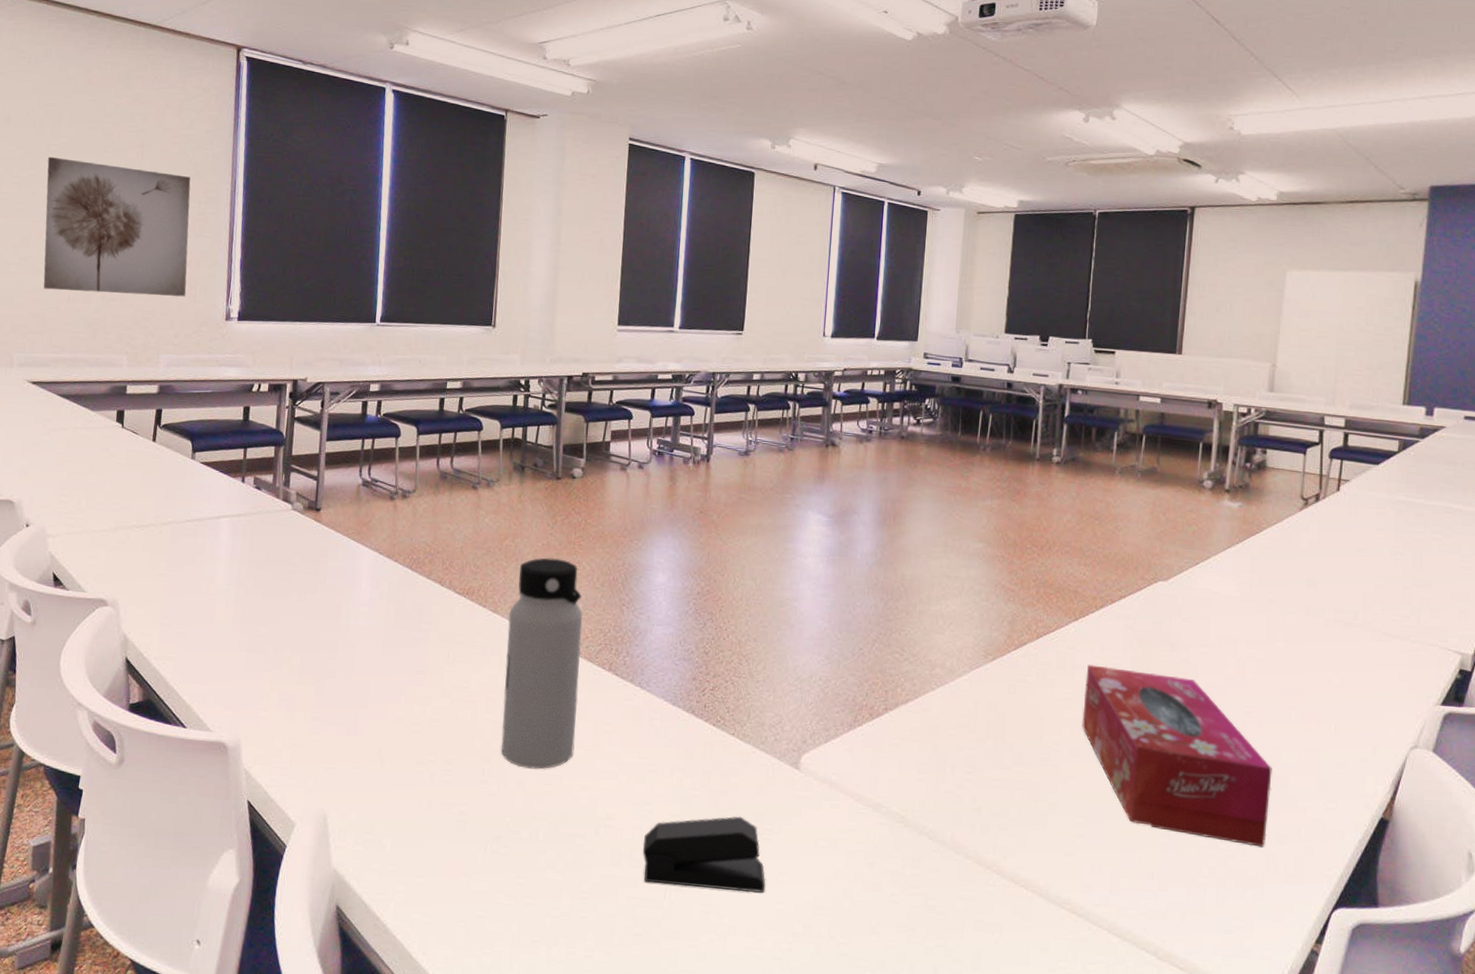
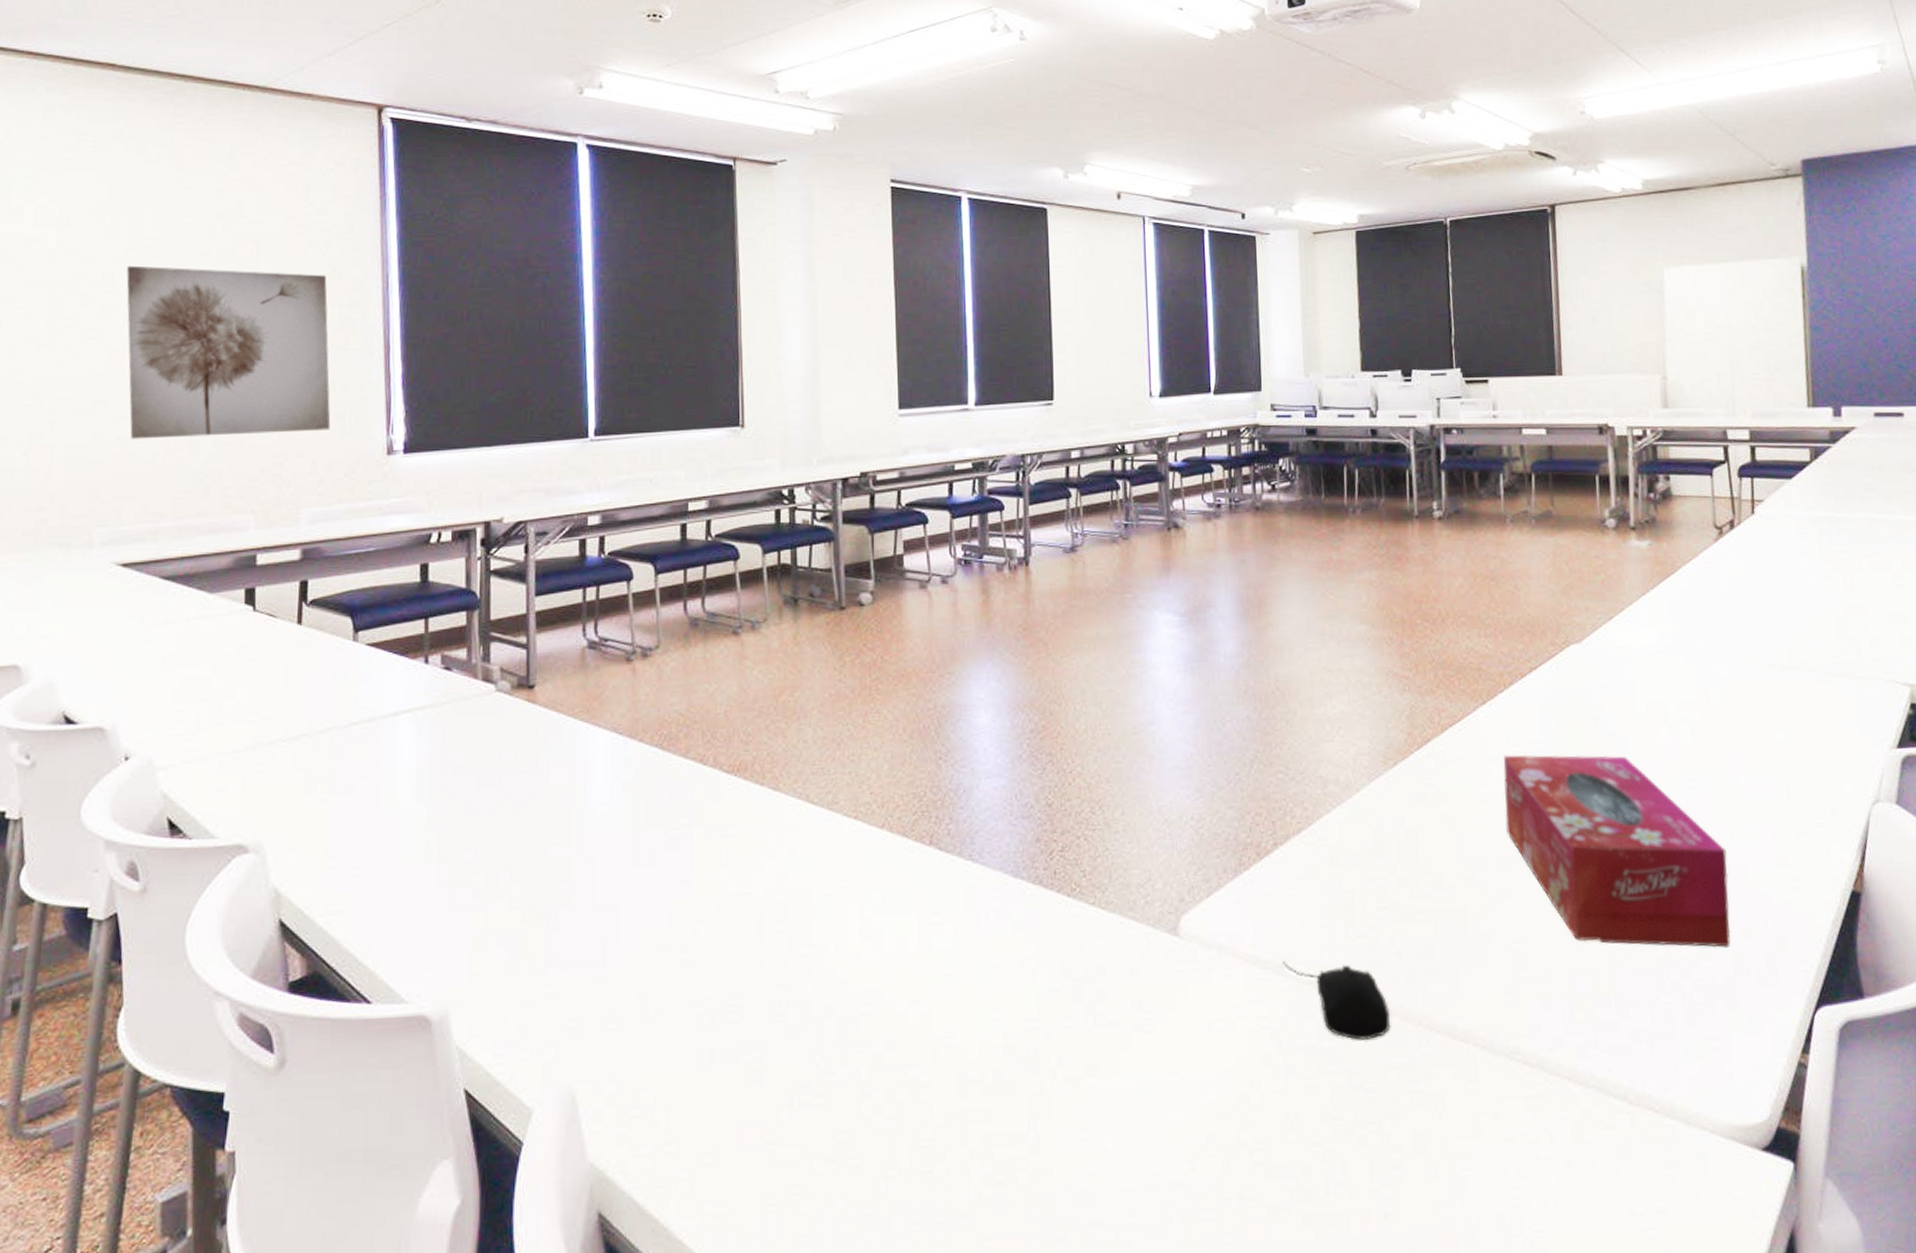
water bottle: present [501,558,582,769] -> none [794,710,895,988]
stapler: present [642,816,766,893] -> none [995,1007,1154,1113]
computer mouse: none [881,801,964,874] -> present [1283,960,1391,1040]

